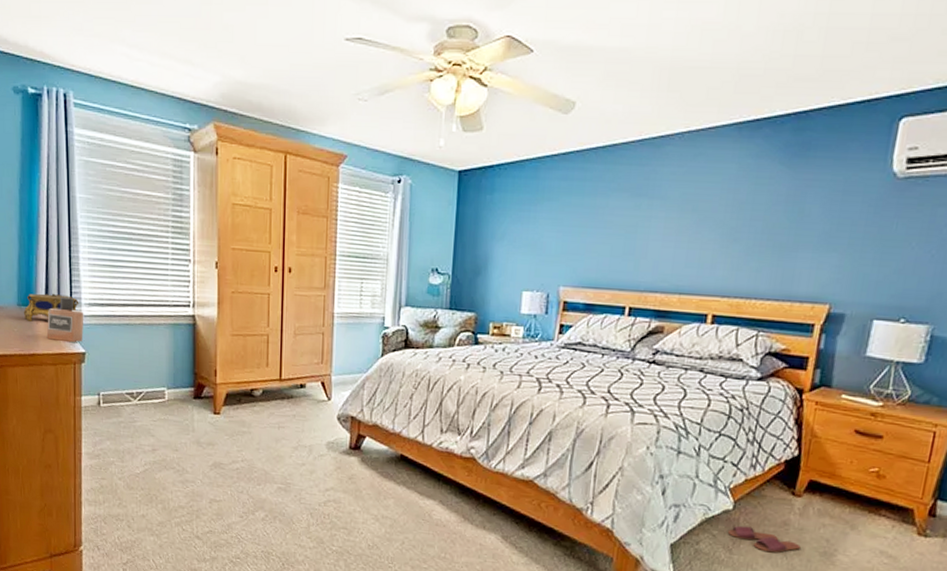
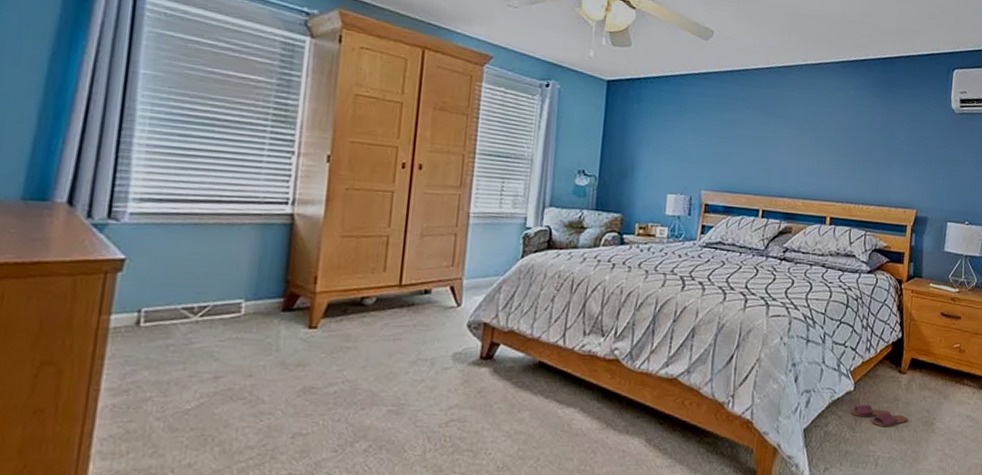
clock: present [23,293,79,321] -> none [29,185,125,220]
perfume: present [46,297,84,343] -> none [64,190,131,246]

